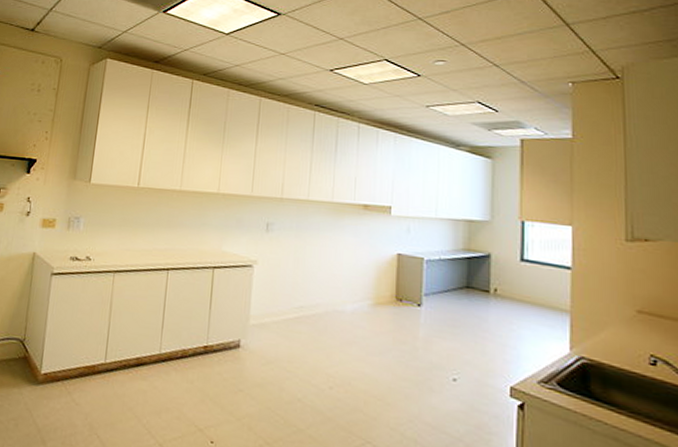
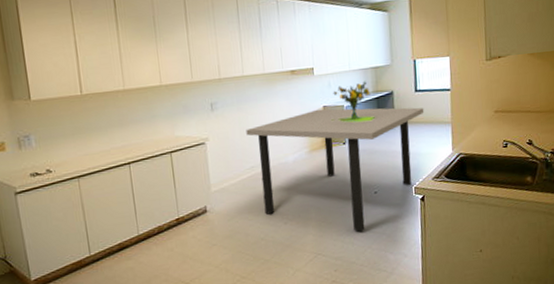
dining table: none [301,255,532,428] -> present [246,107,424,232]
bouquet: none [406,233,464,285] -> present [331,80,376,123]

